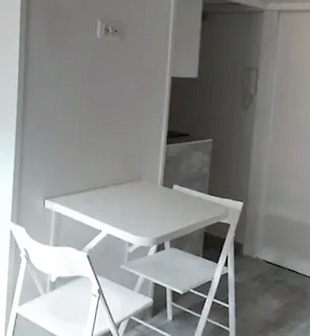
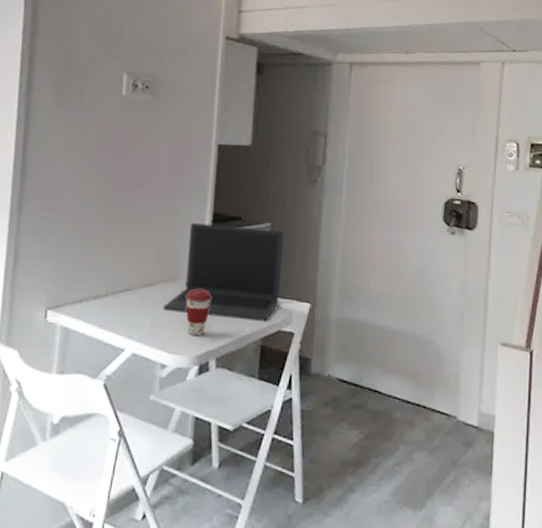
laptop: none [129,137,223,215] -> present [162,222,284,322]
coffee cup: none [147,188,167,223] -> present [186,289,212,335]

